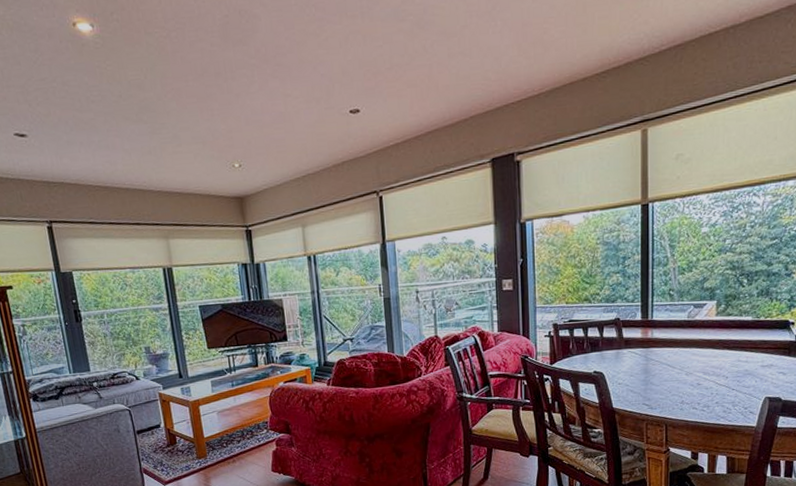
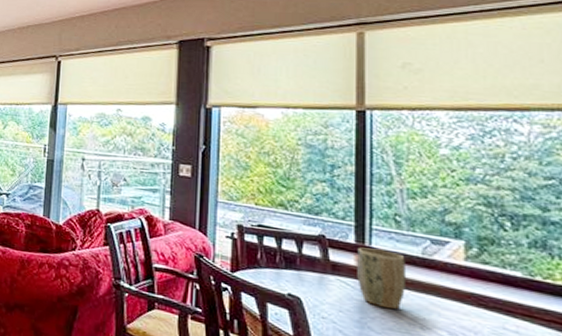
plant pot: none [643,320,676,366] -> present [357,247,405,310]

